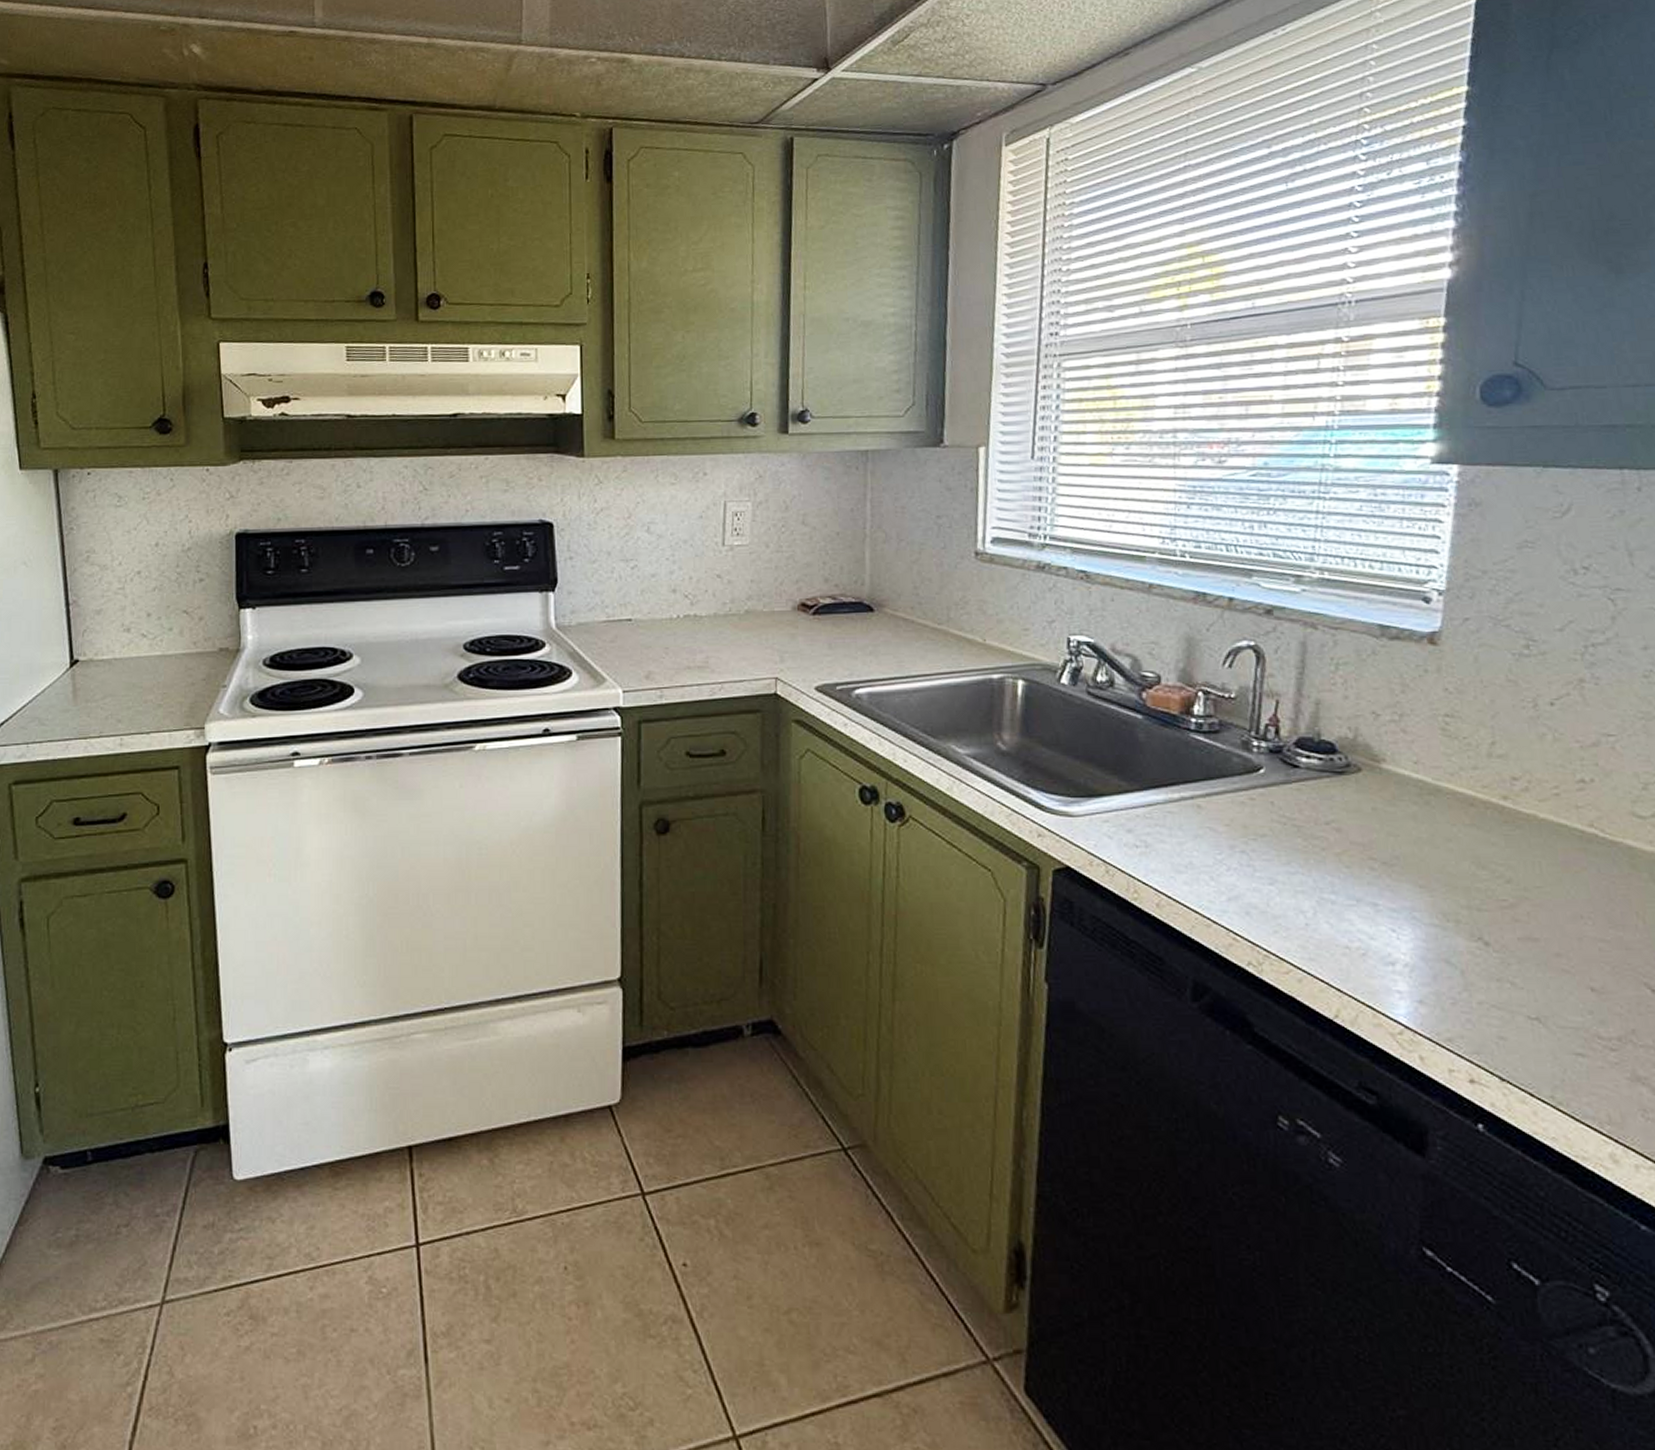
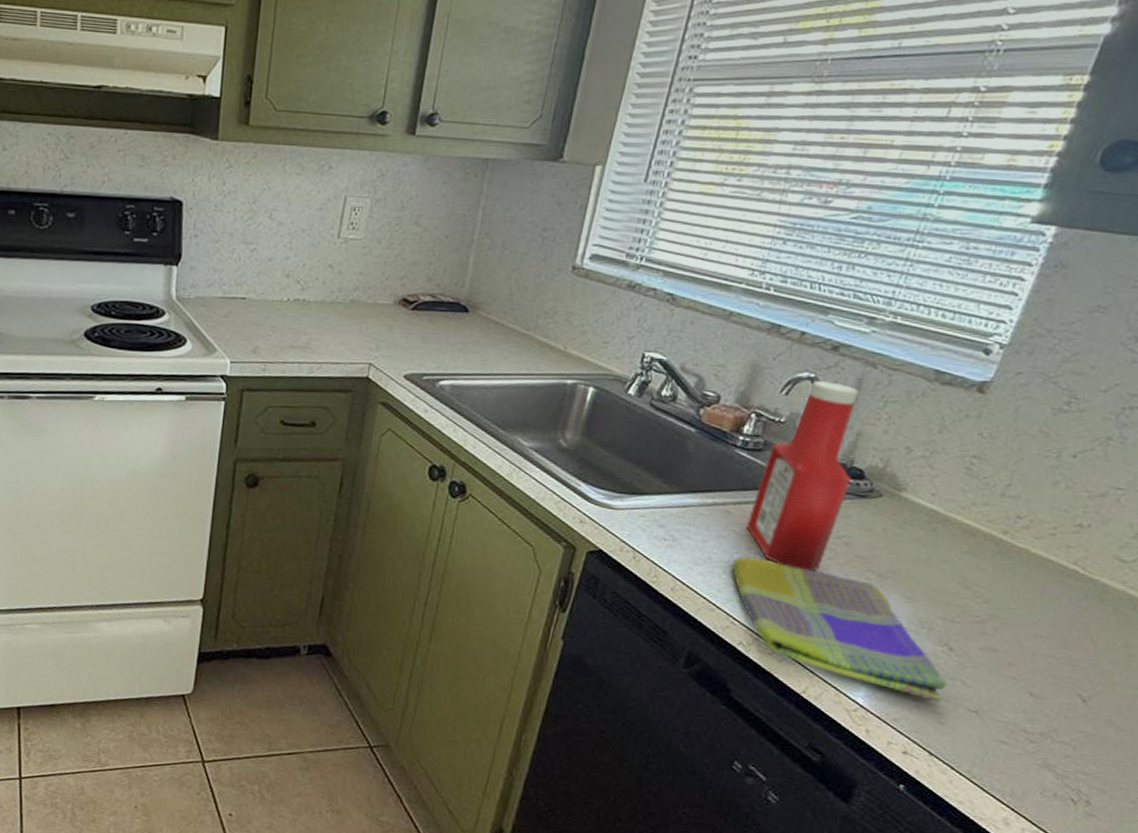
dish towel: none [1217,855,1496,1012] -> present [731,556,948,703]
ketchup bottle: none [1222,647,1324,866] -> present [746,380,858,571]

